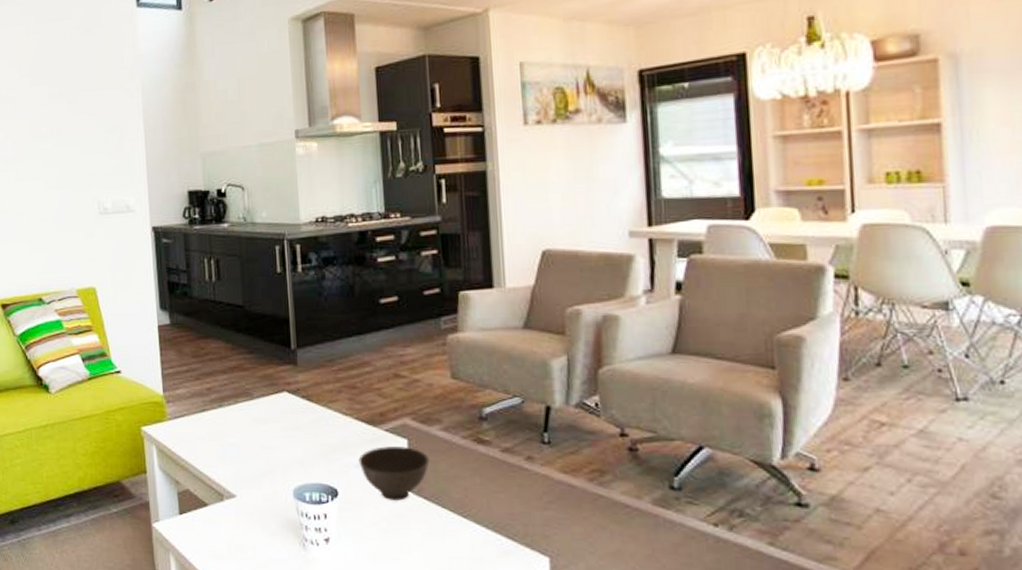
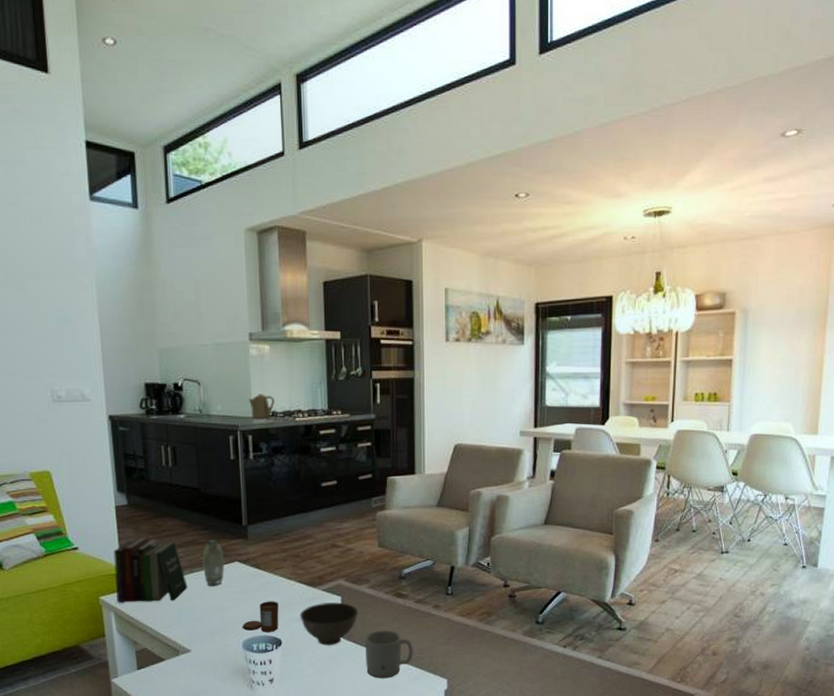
books: none [156,360,233,436] -> present [113,536,188,603]
vase: none [248,365,272,420] -> present [202,540,225,586]
candle: none [293,441,335,479] -> present [243,601,279,632]
kettle: none [295,197,324,226] -> present [248,394,275,419]
mug: none [439,485,502,550] -> present [365,630,413,679]

